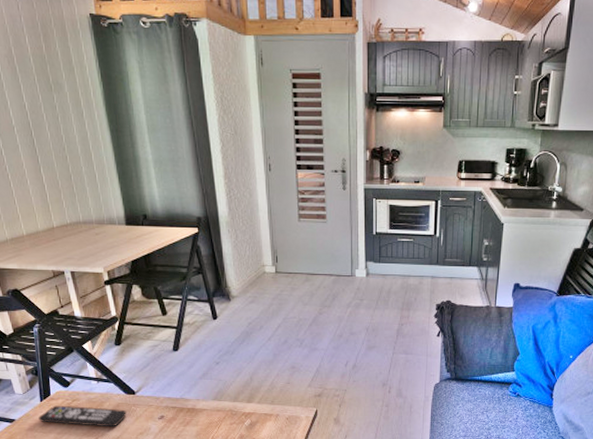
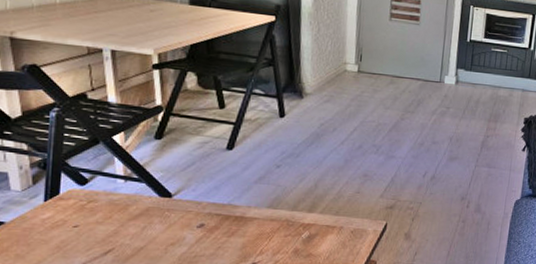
remote control: present [38,405,127,427] -> none [38,206,157,236]

